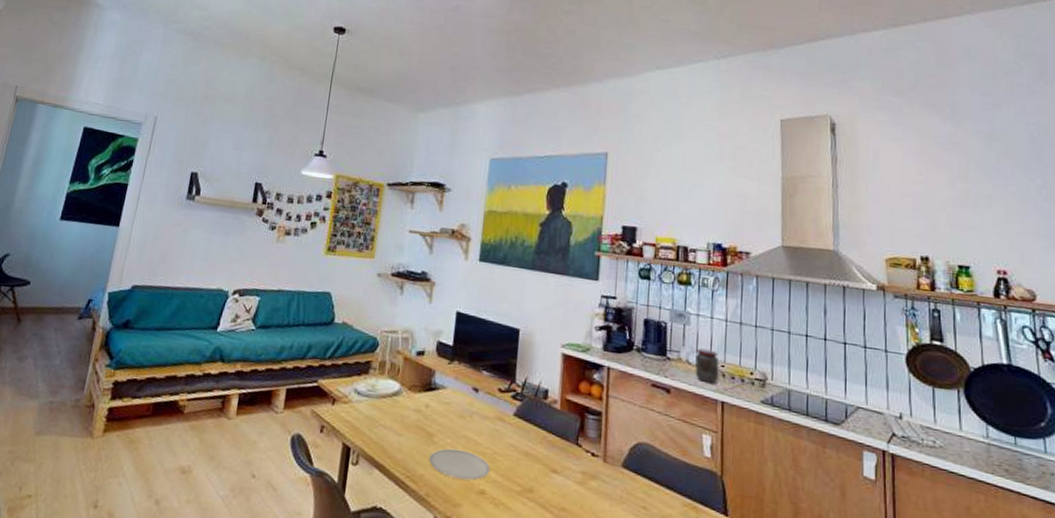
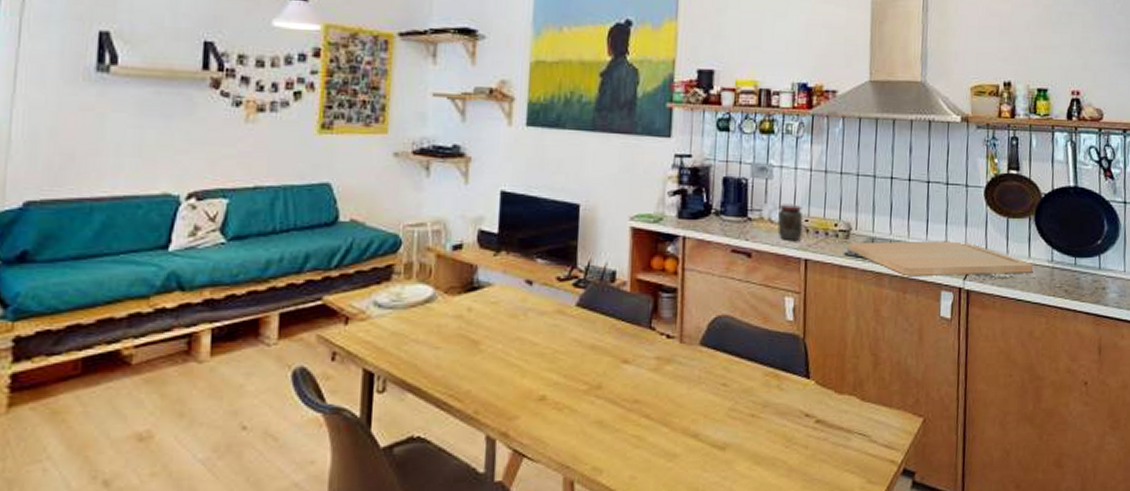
plate: present [429,448,490,481] -> none [476,354,551,388]
cutting board: none [764,391,965,446] -> present [848,241,1033,277]

